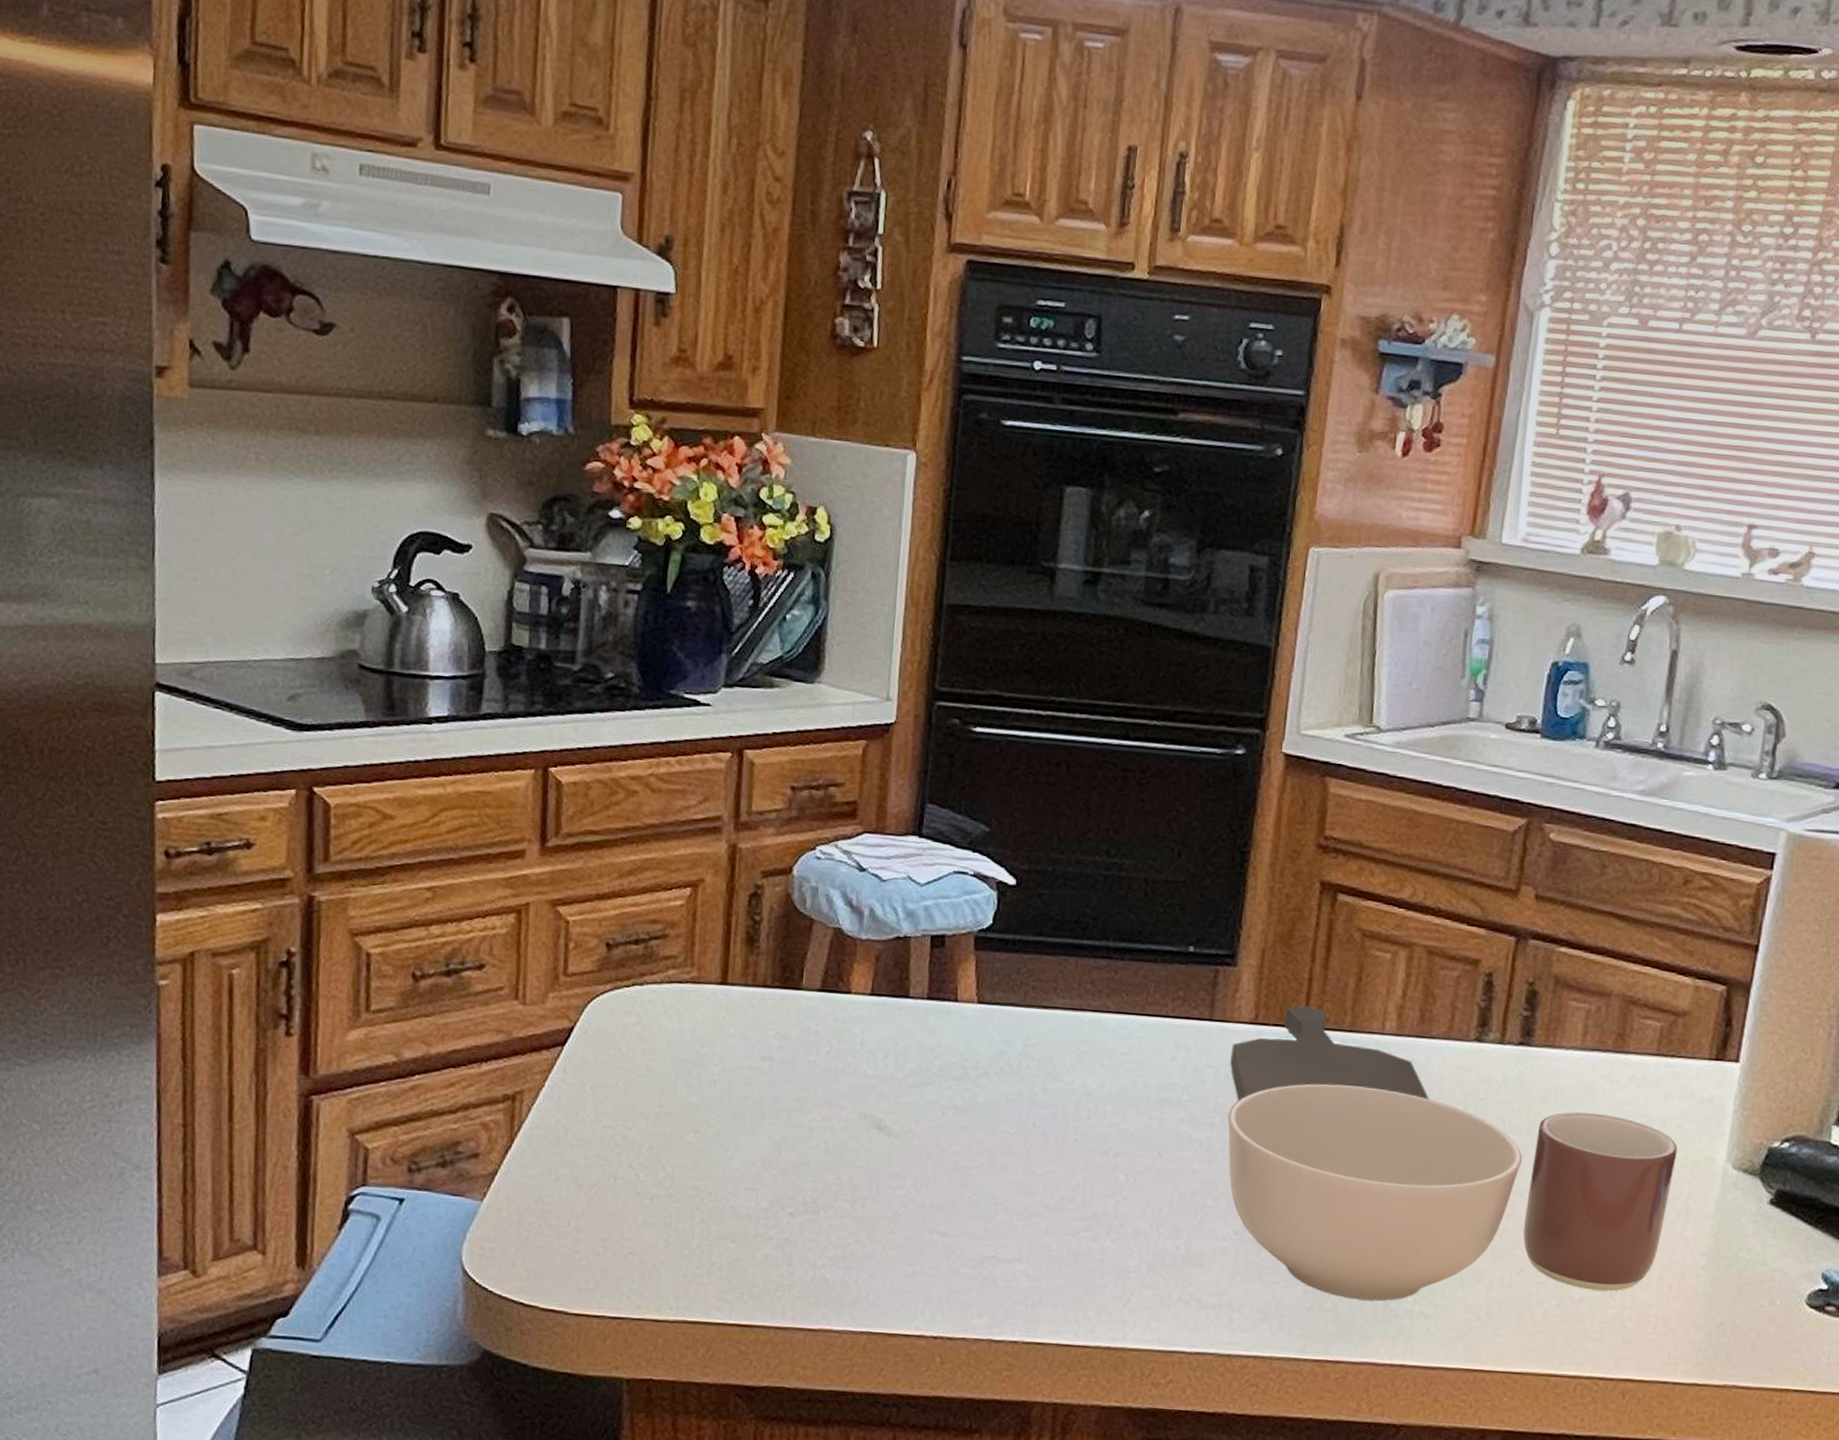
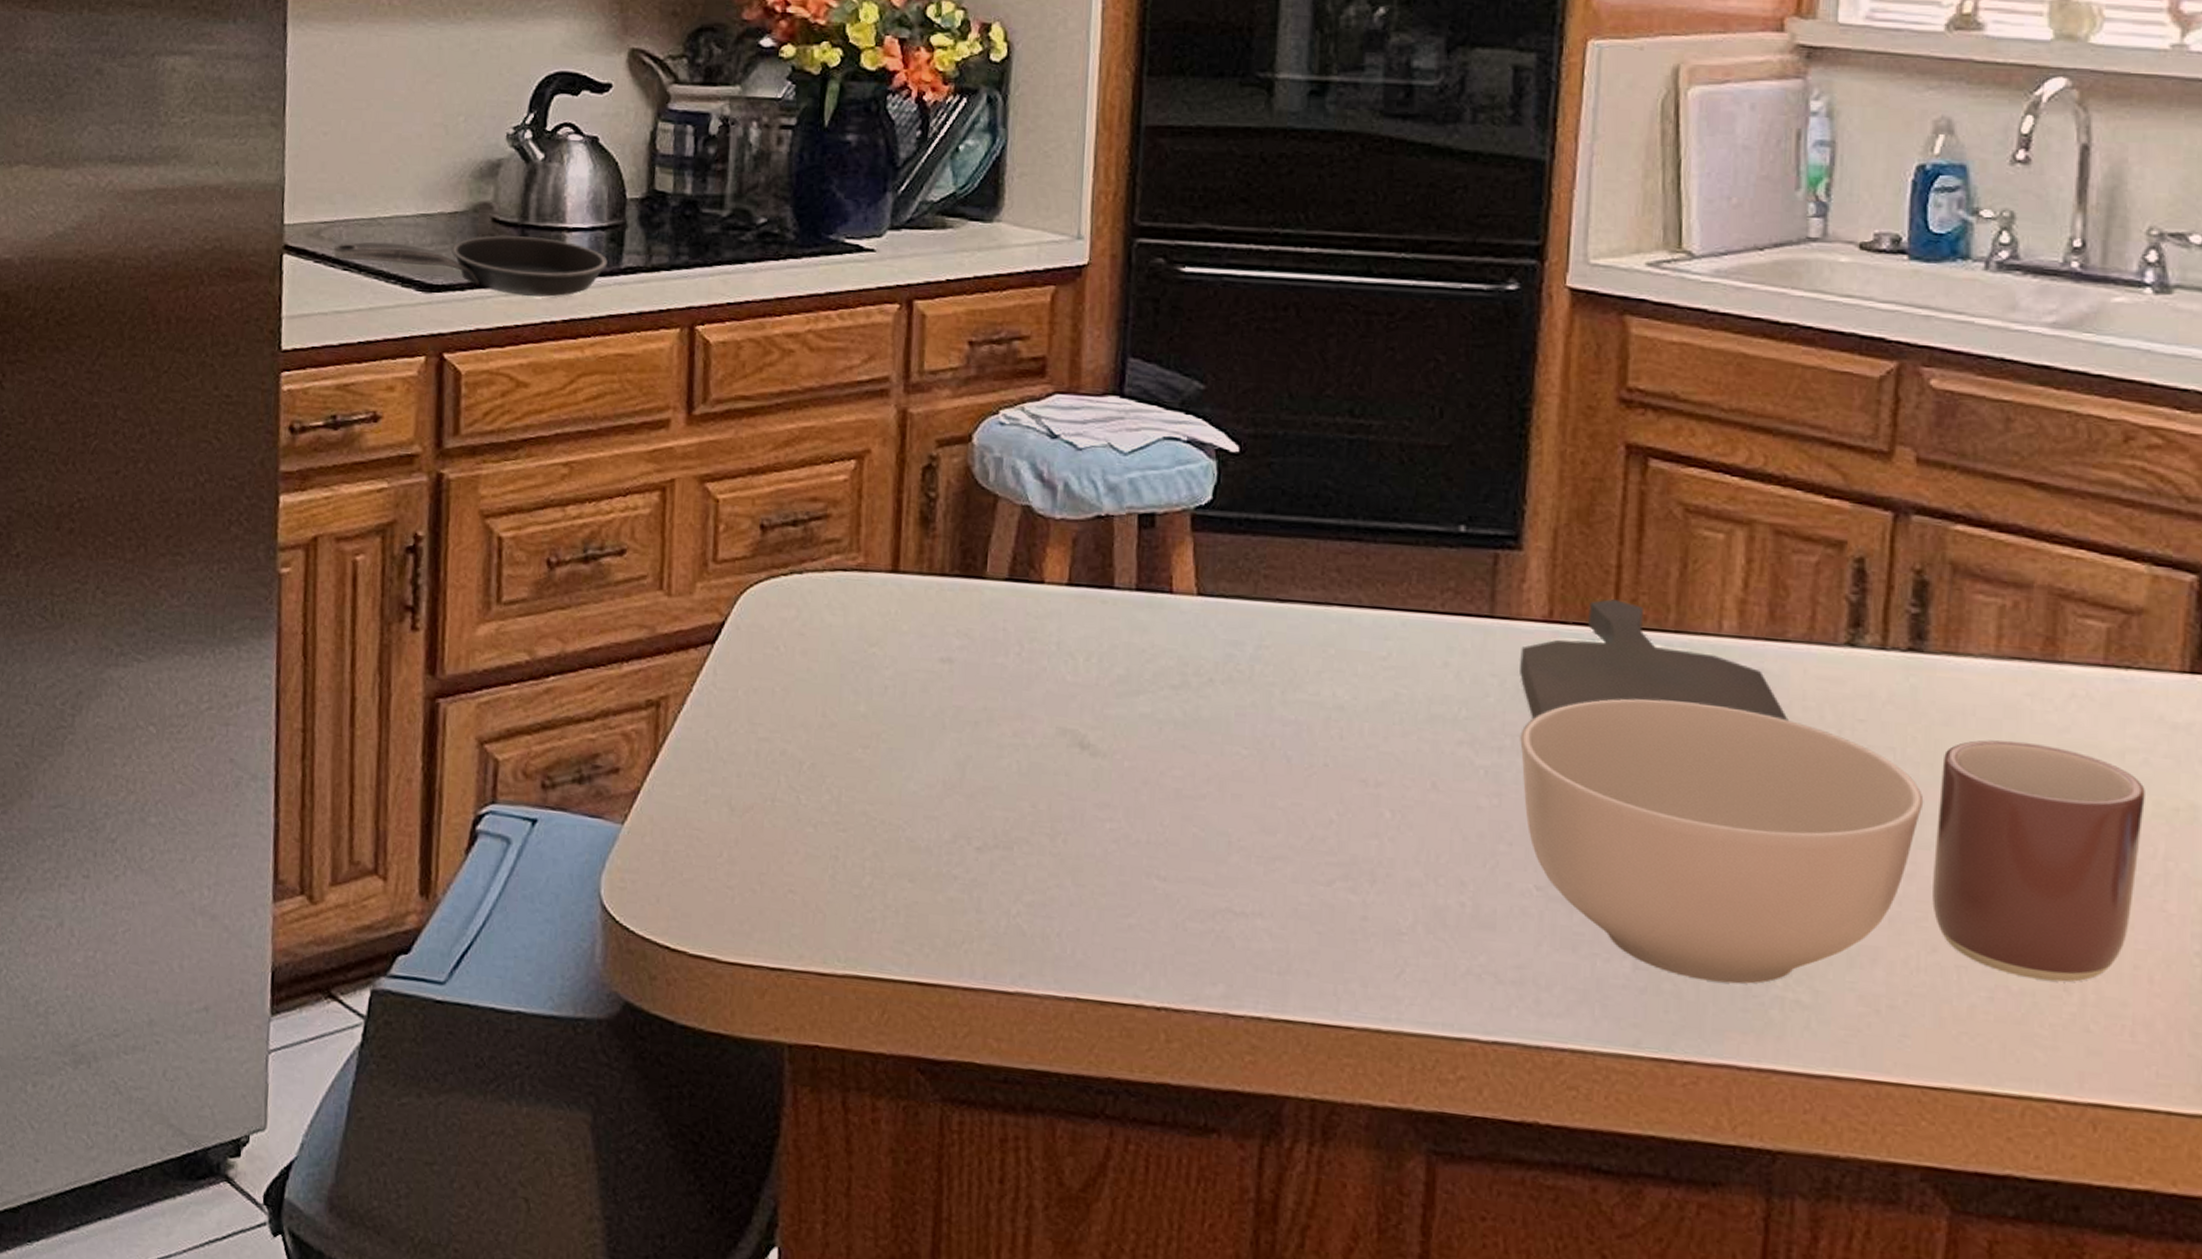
frying pan: none [205,680,468,738] -> present [333,235,608,297]

